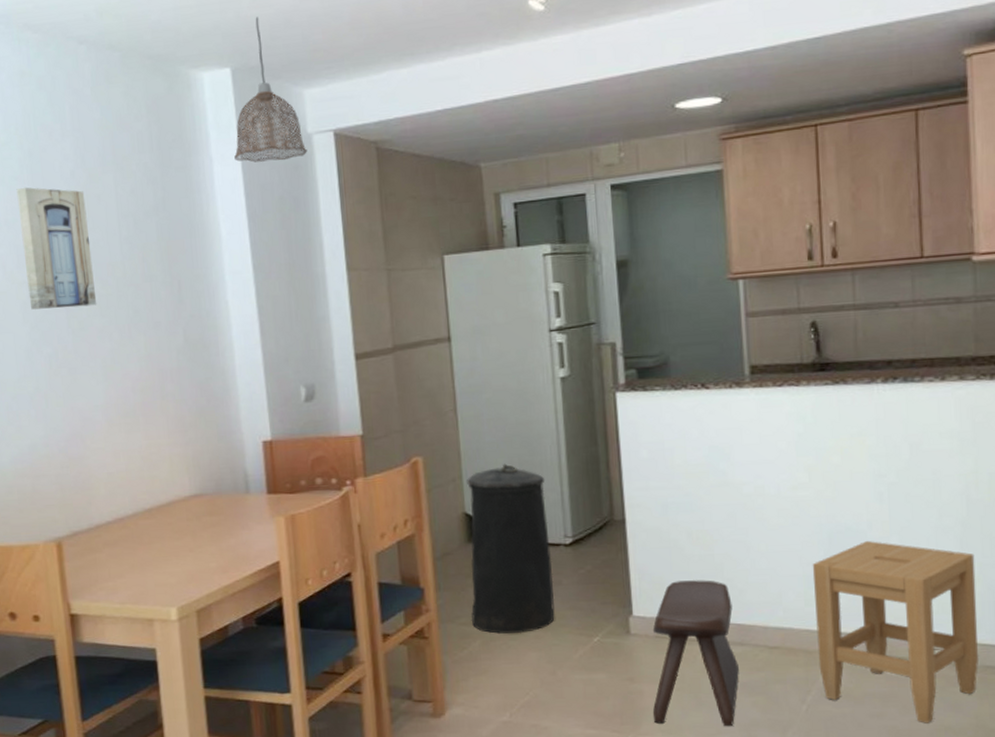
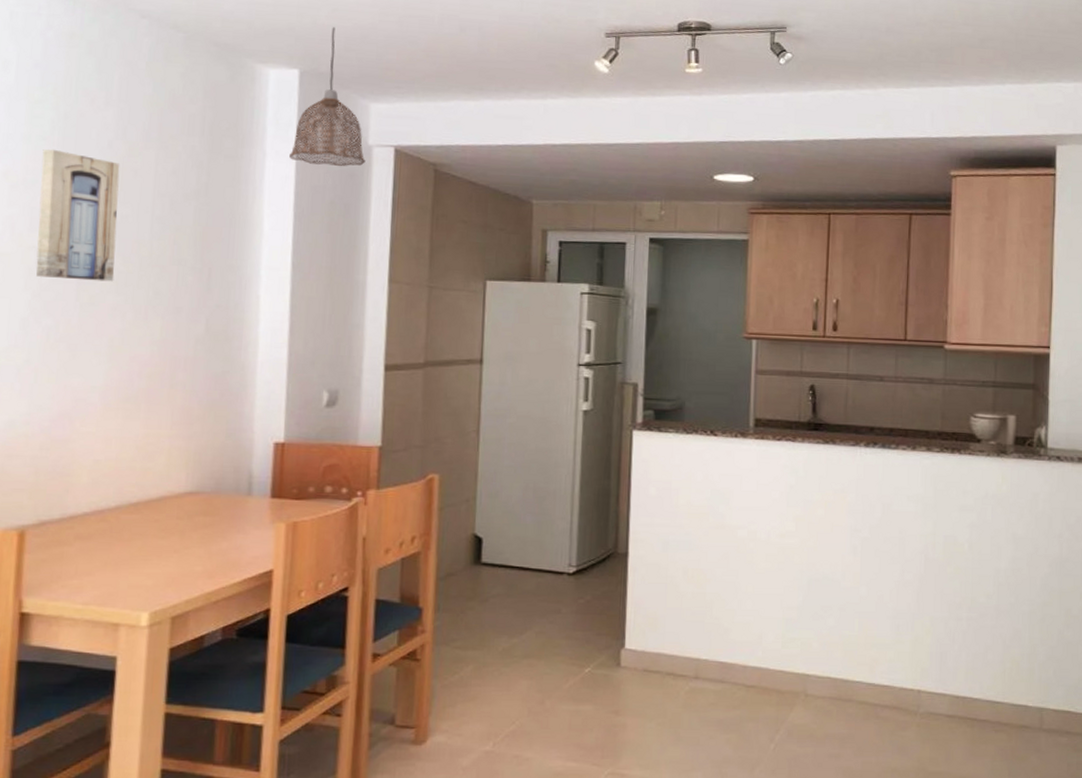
trash can: present [467,463,555,634] -> none [466,488,557,661]
stool: present [652,580,739,727] -> none [633,616,718,763]
stool: present [812,541,978,724] -> none [788,590,928,765]

